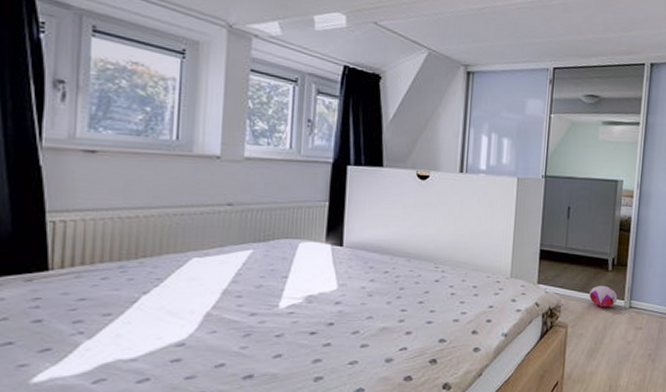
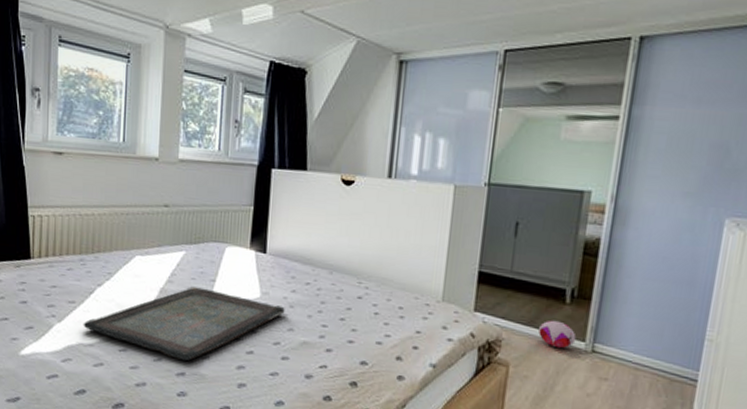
serving tray: none [122,285,363,363] -> present [83,287,285,362]

